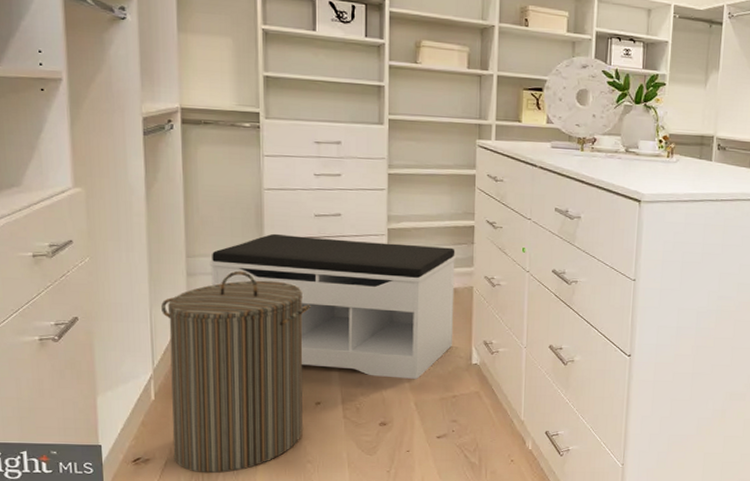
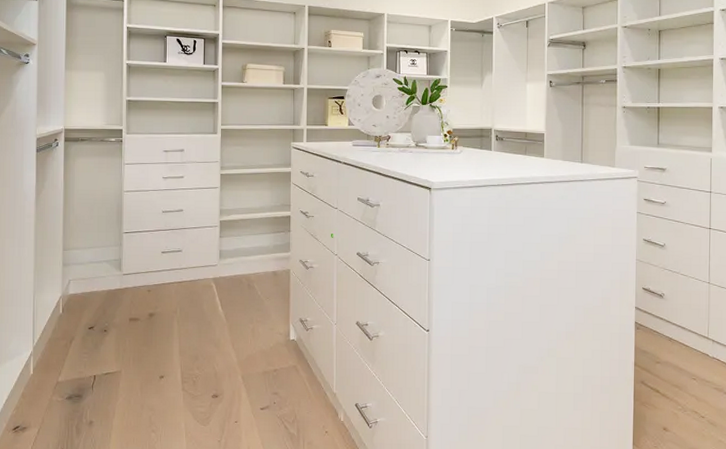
laundry hamper: present [161,270,311,474] -> none [42,260,157,441]
bench: present [209,233,455,379] -> none [80,228,275,354]

